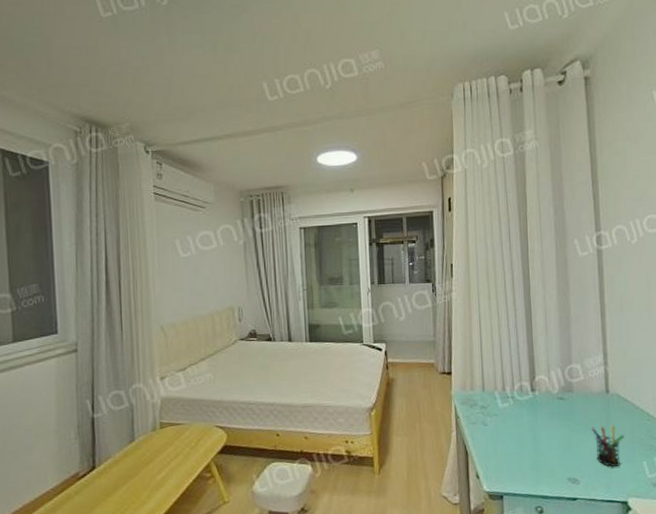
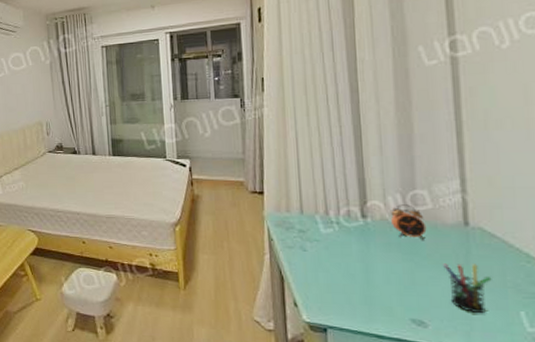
alarm clock: none [553,377,580,409] -> present [391,204,427,241]

